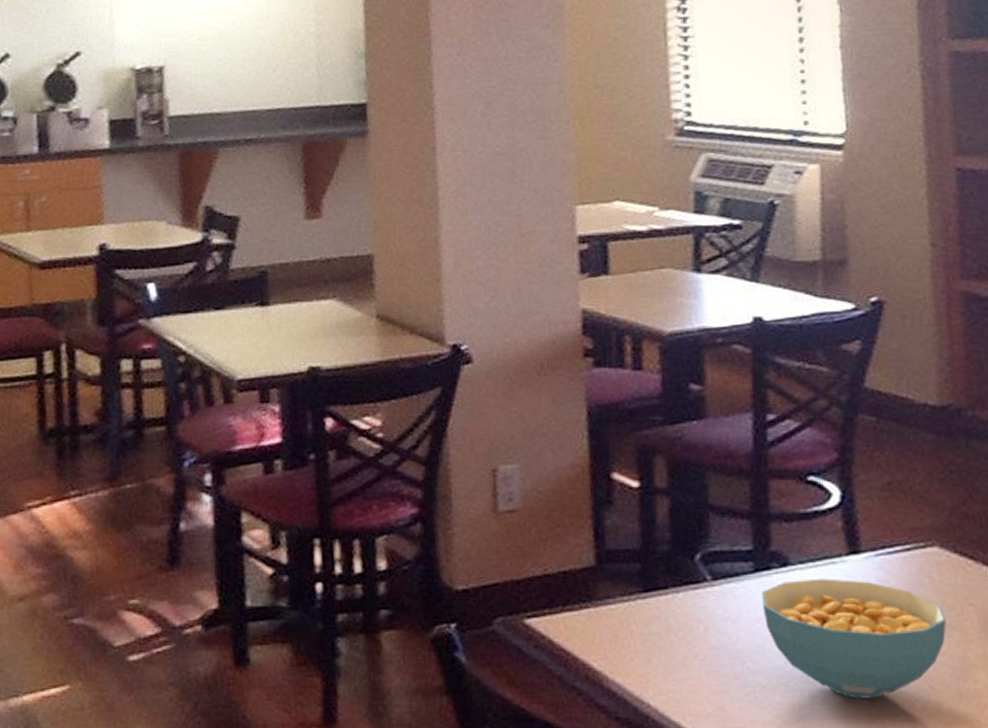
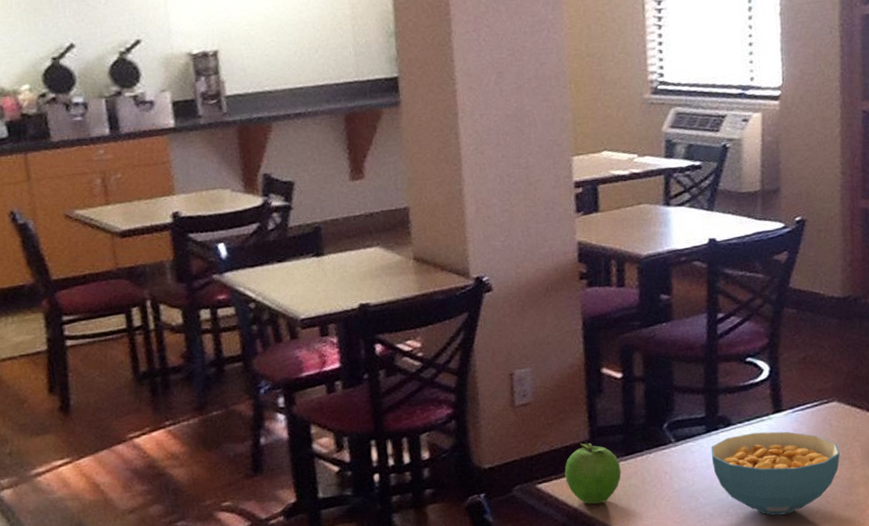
fruit: none [562,567,638,655] -> present [564,441,621,505]

